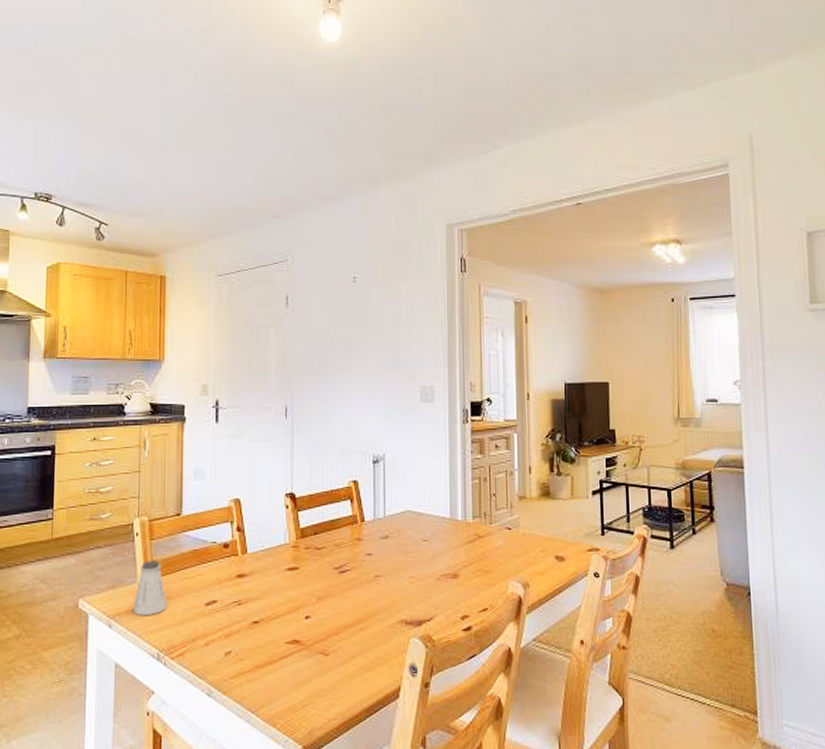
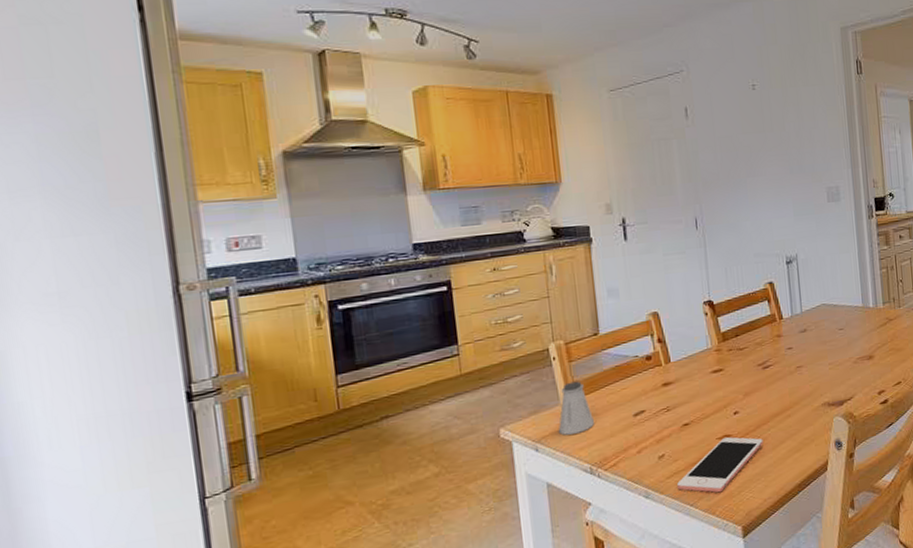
cell phone: none [241,642,333,703] -> present [677,436,764,493]

